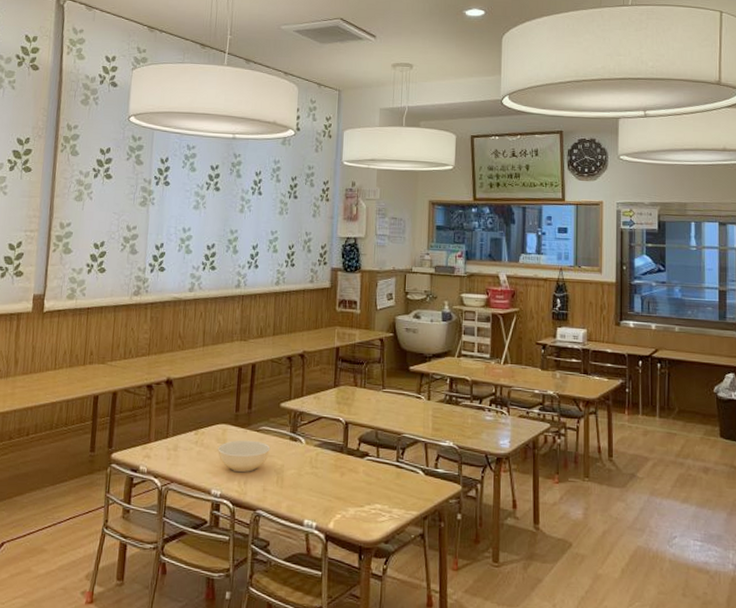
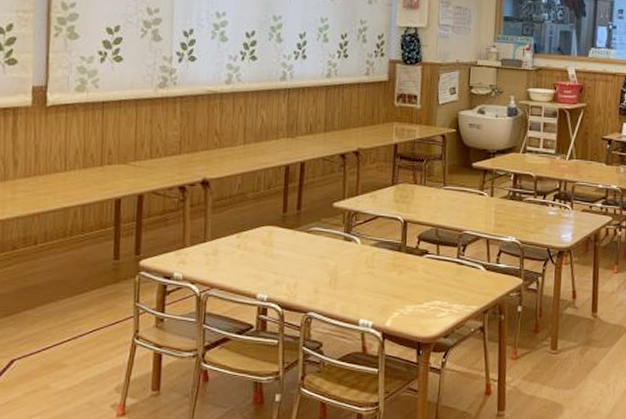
bowl: present [218,440,271,473] -> none [264,242,323,276]

